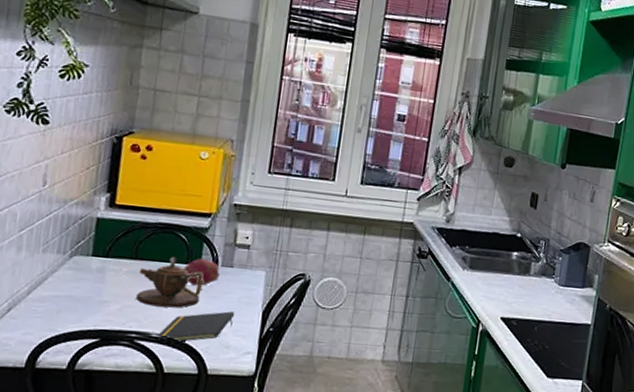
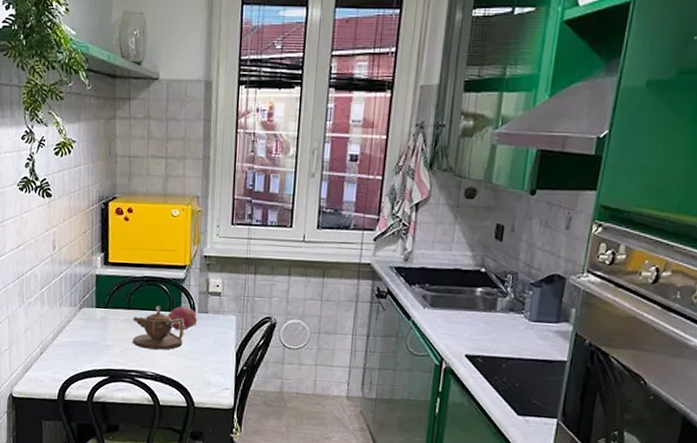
notepad: present [155,311,235,343] -> none [151,352,213,380]

